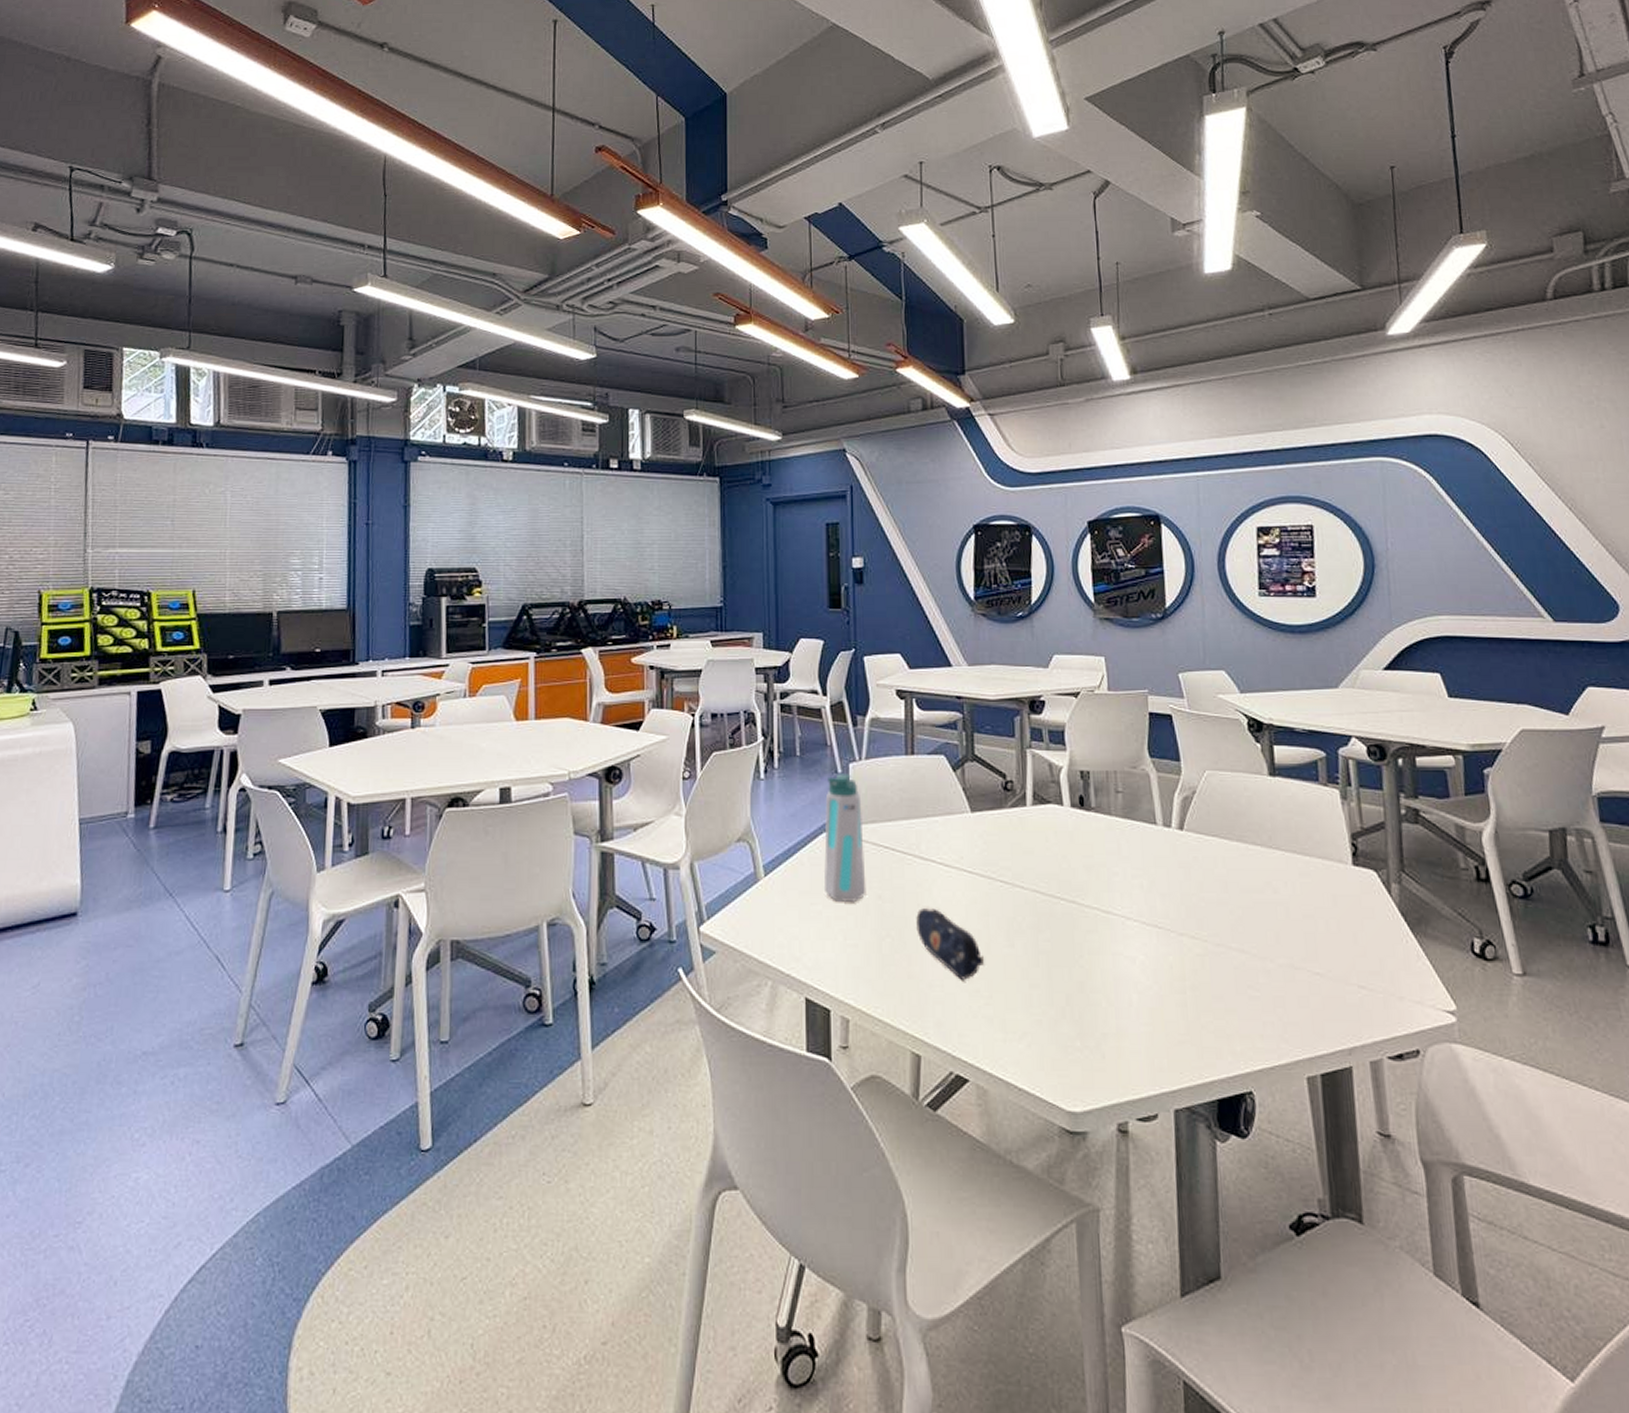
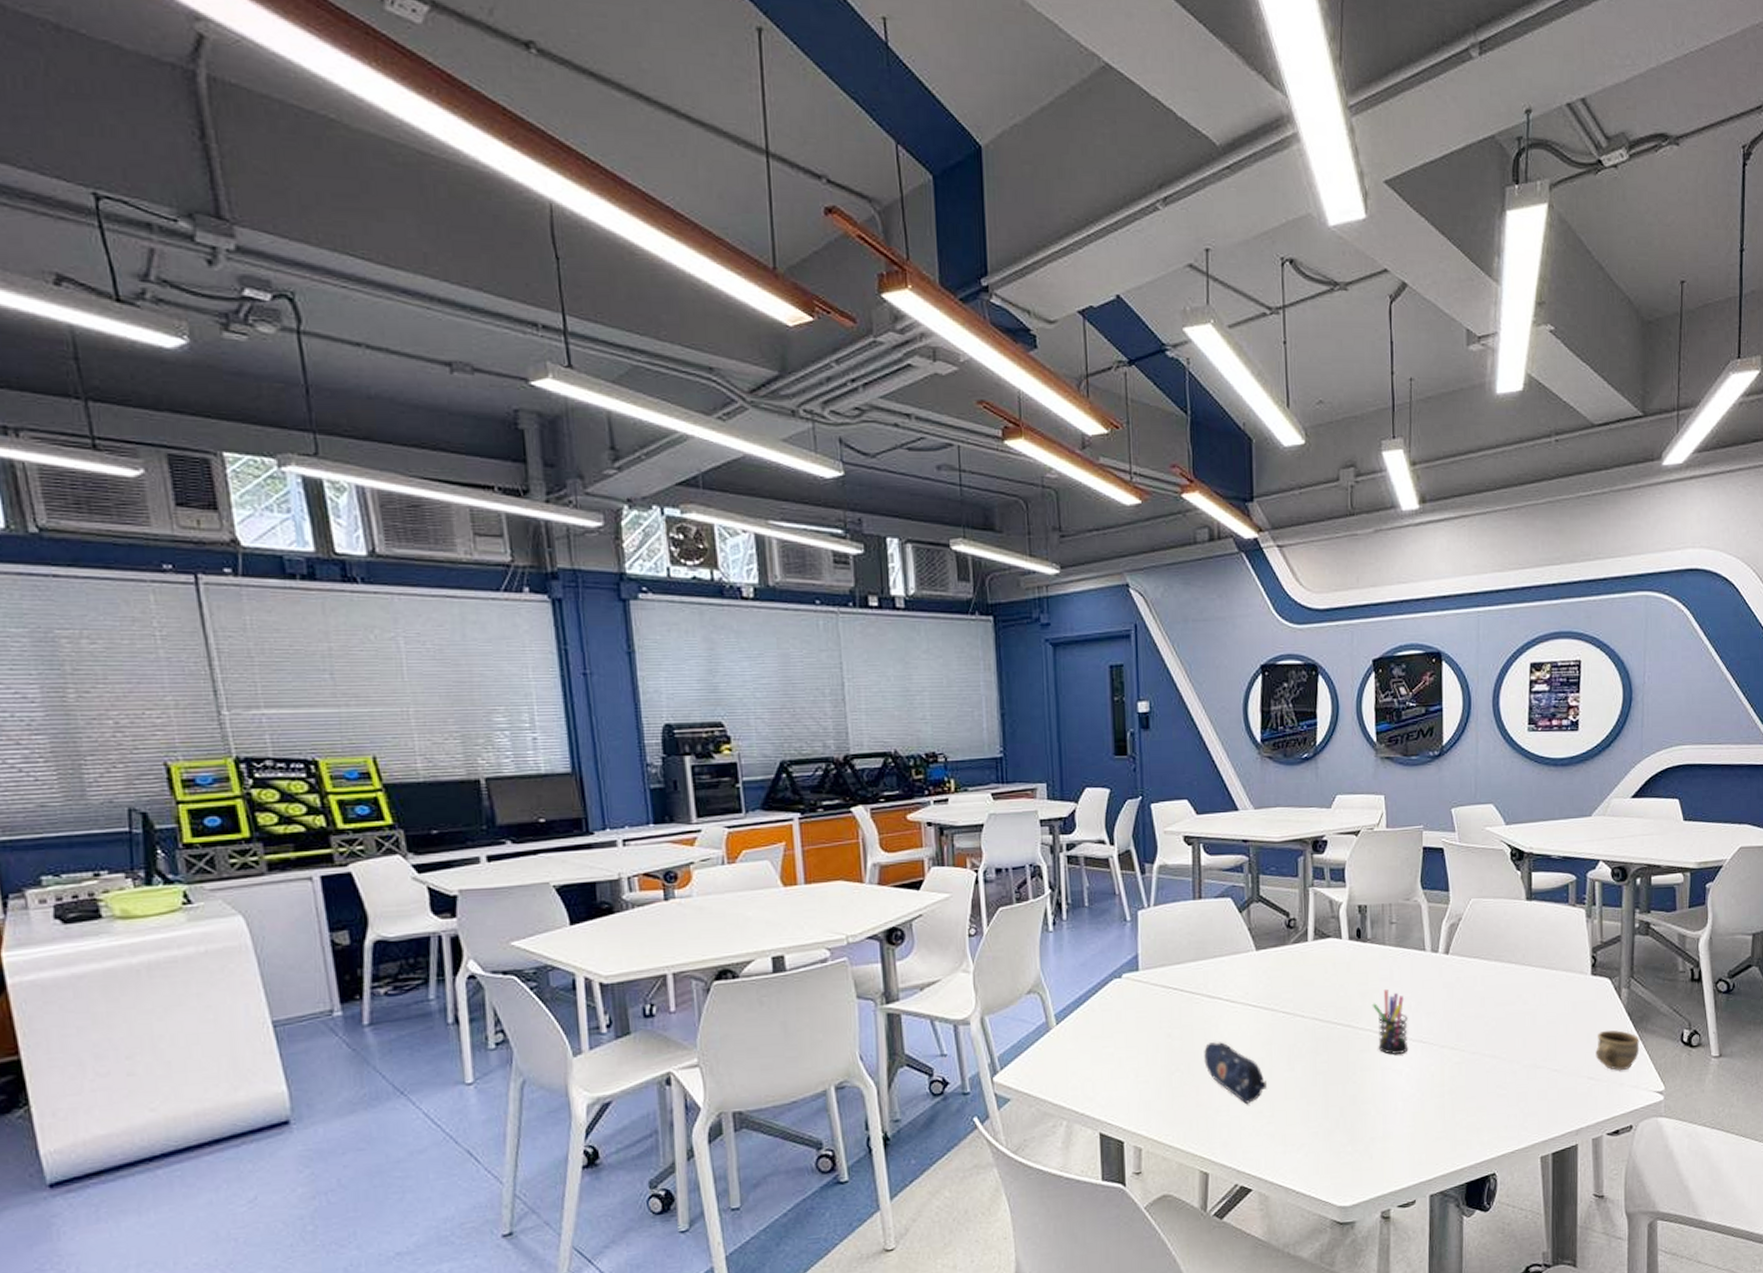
water bottle: present [823,773,866,902] -> none [1114,921,1157,1043]
pen holder: none [1098,865,1142,940] -> present [1372,990,1409,1056]
cup: none [1365,931,1419,980] -> present [1595,1030,1640,1070]

